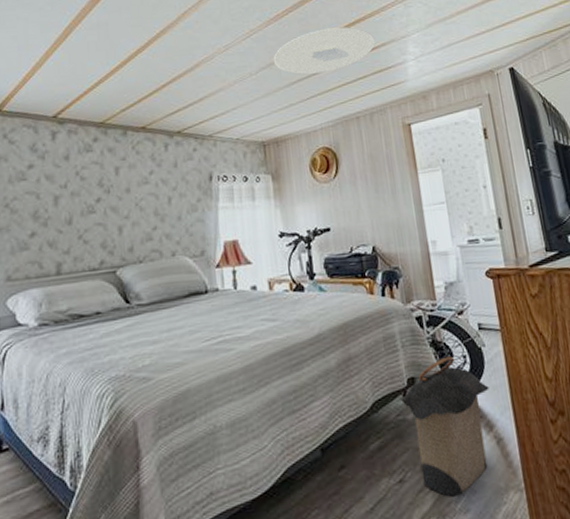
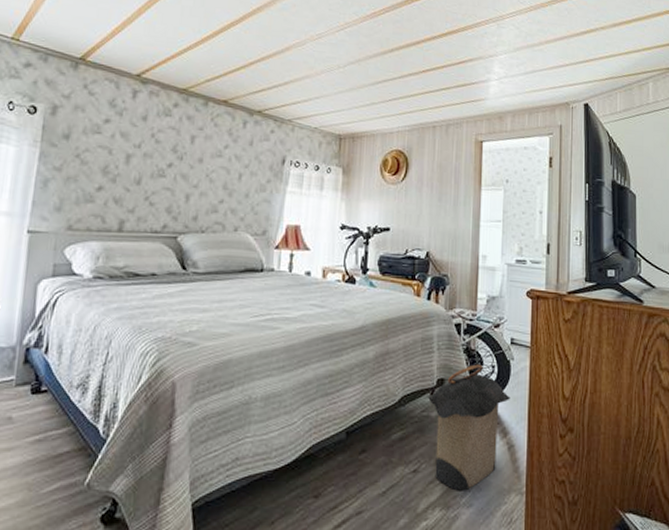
ceiling light: present [273,27,375,75] -> none [362,34,464,78]

